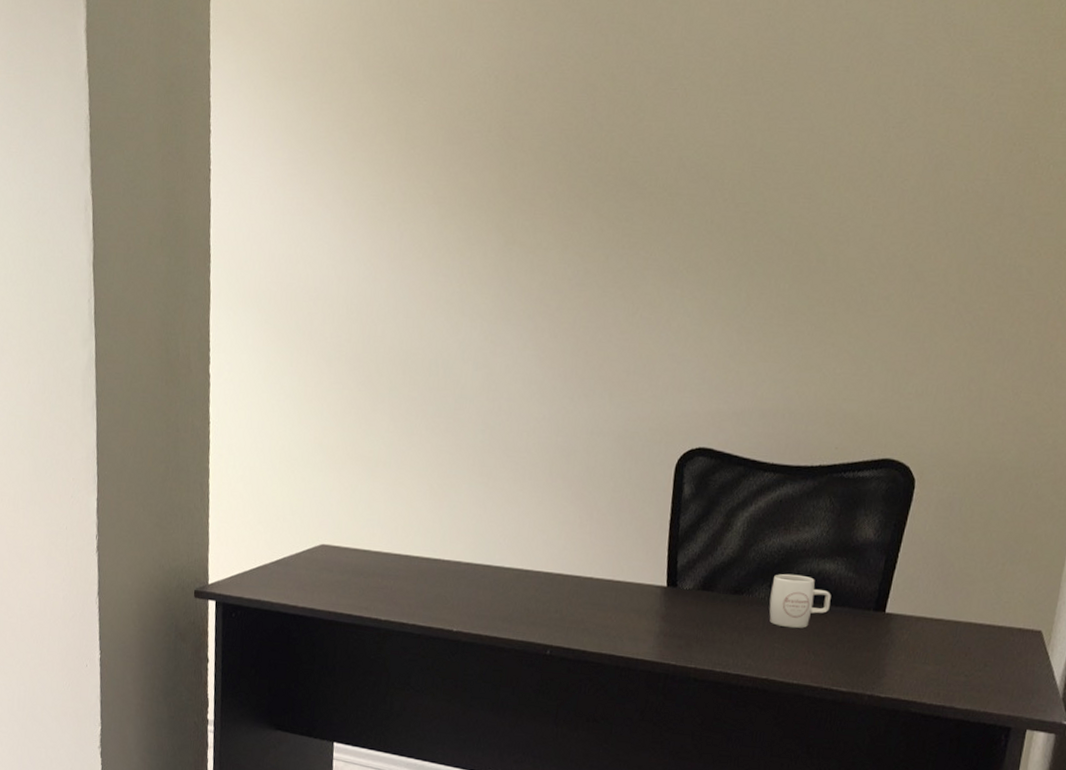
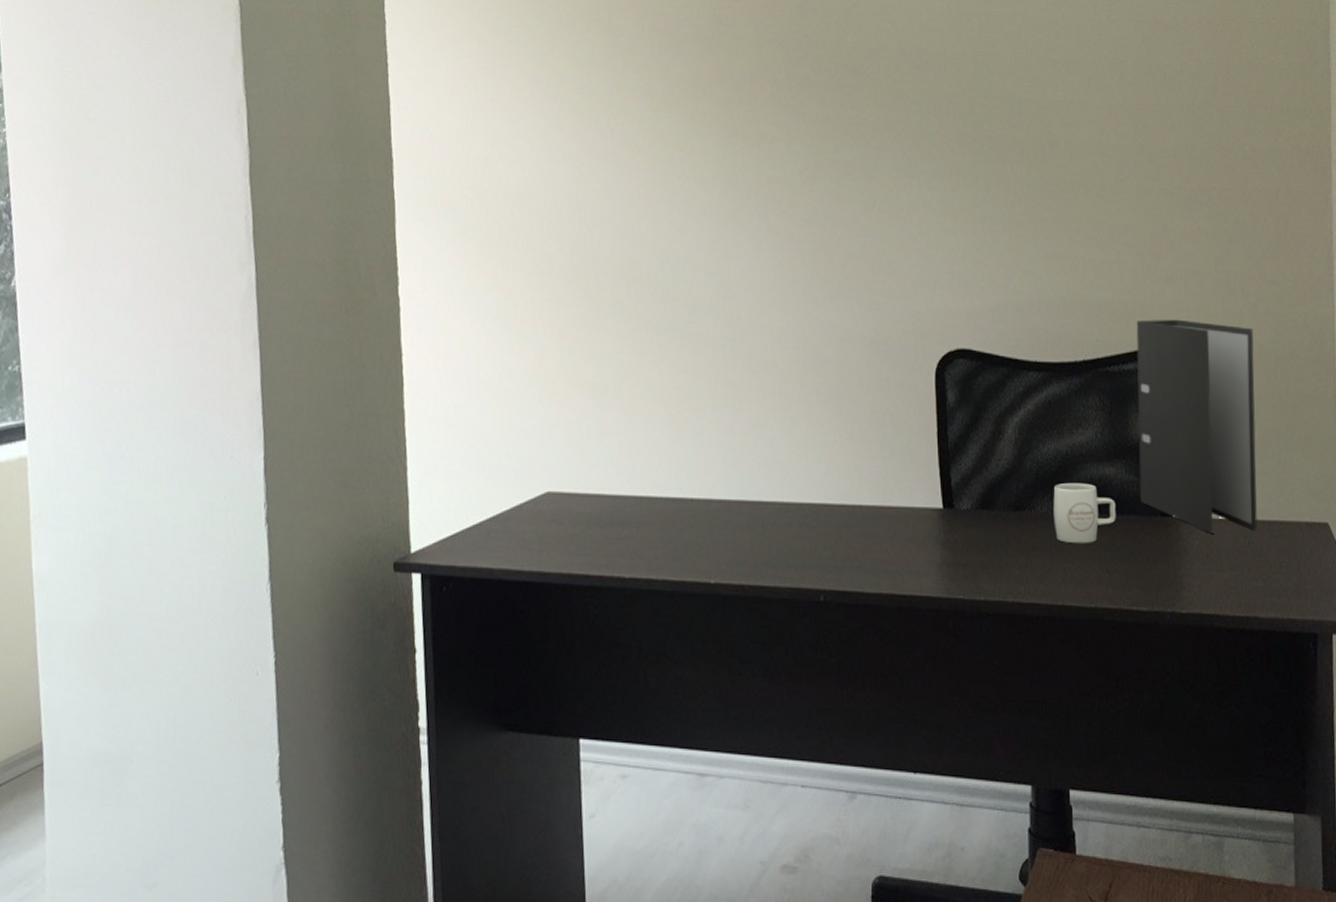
binder: none [856,431,997,632] -> present [1136,319,1258,534]

